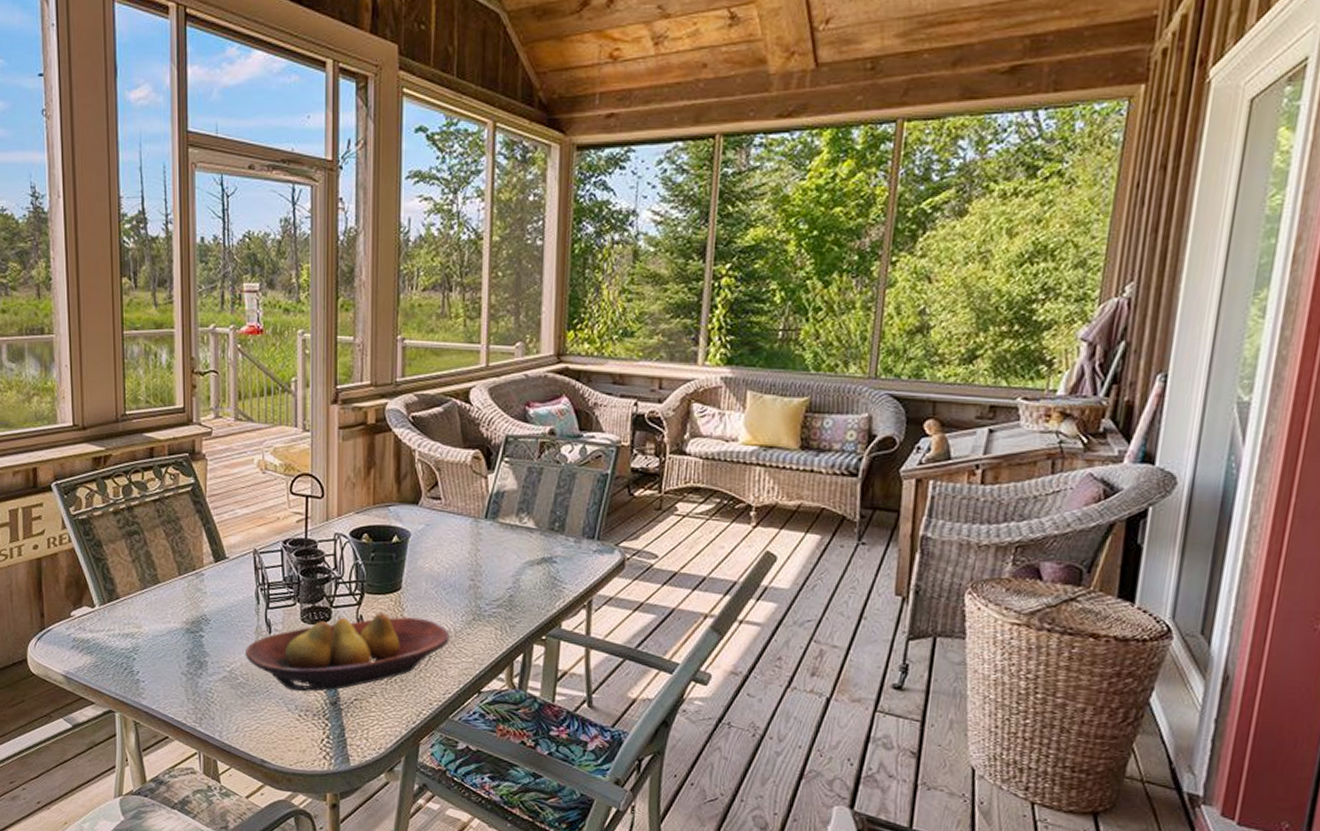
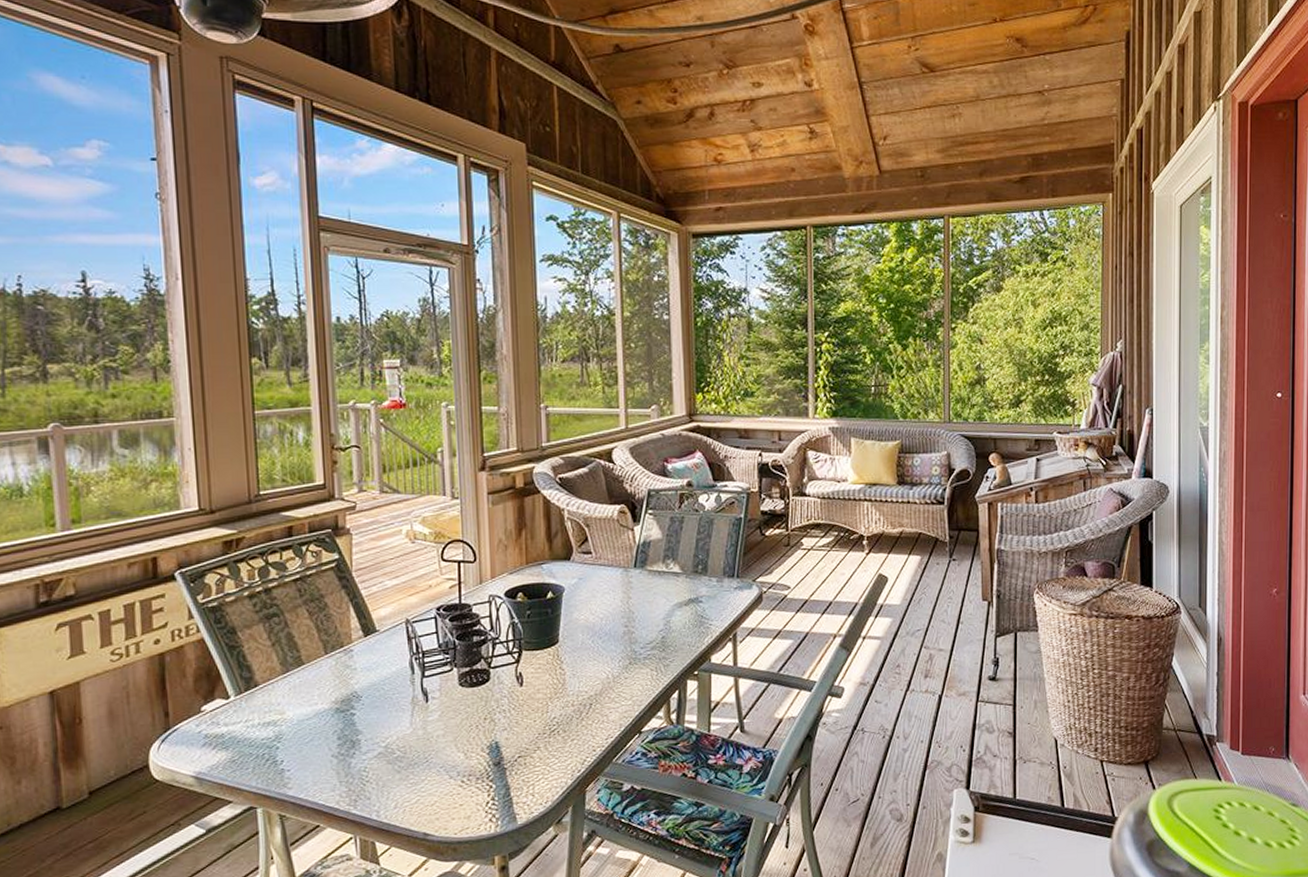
fruit bowl: present [245,612,450,692] -> none [401,667,608,757]

